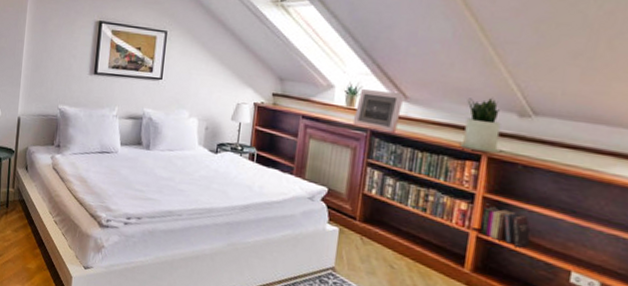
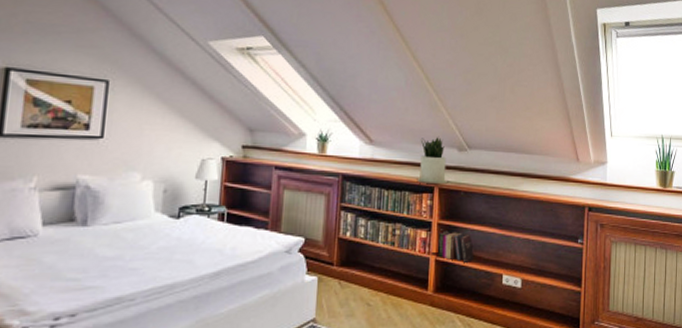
picture frame: present [352,89,405,133] -> none [325,136,370,175]

